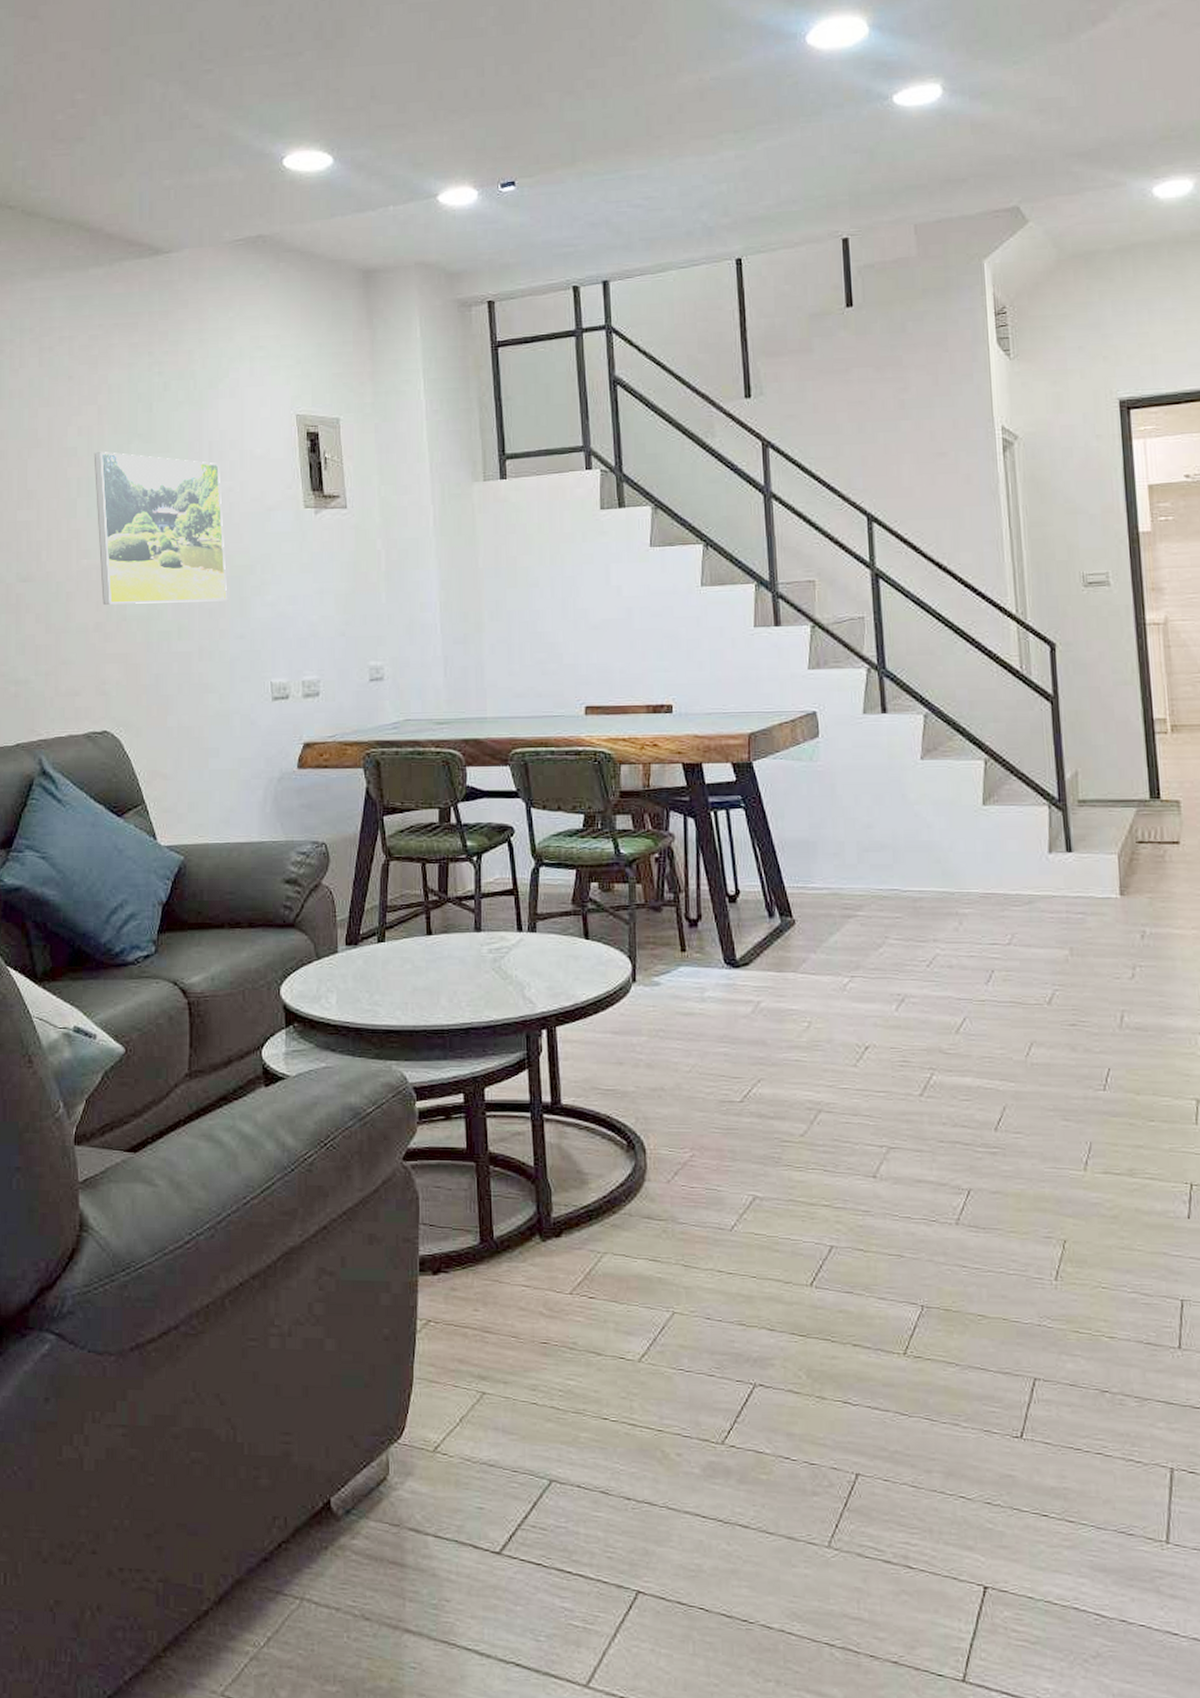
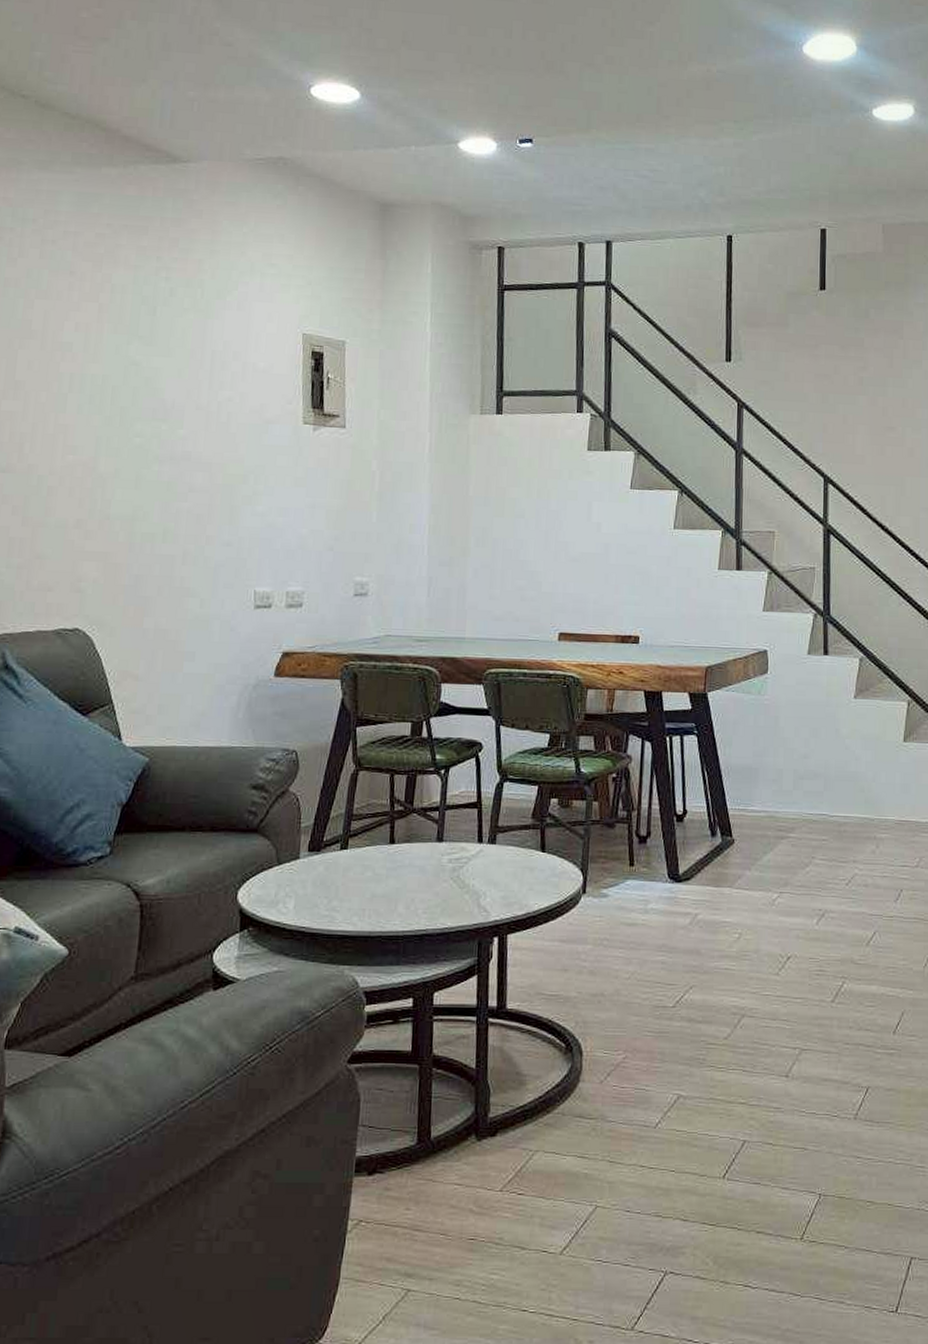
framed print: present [94,452,227,605] -> none [85,349,221,508]

